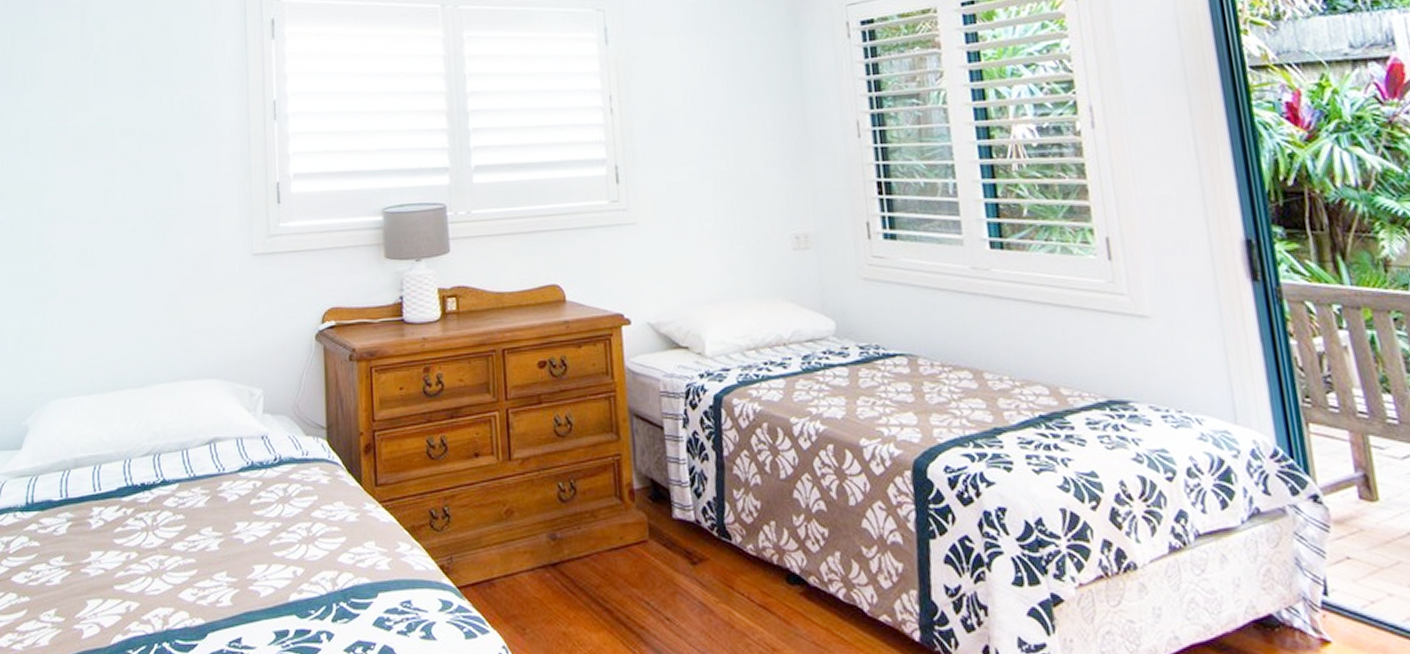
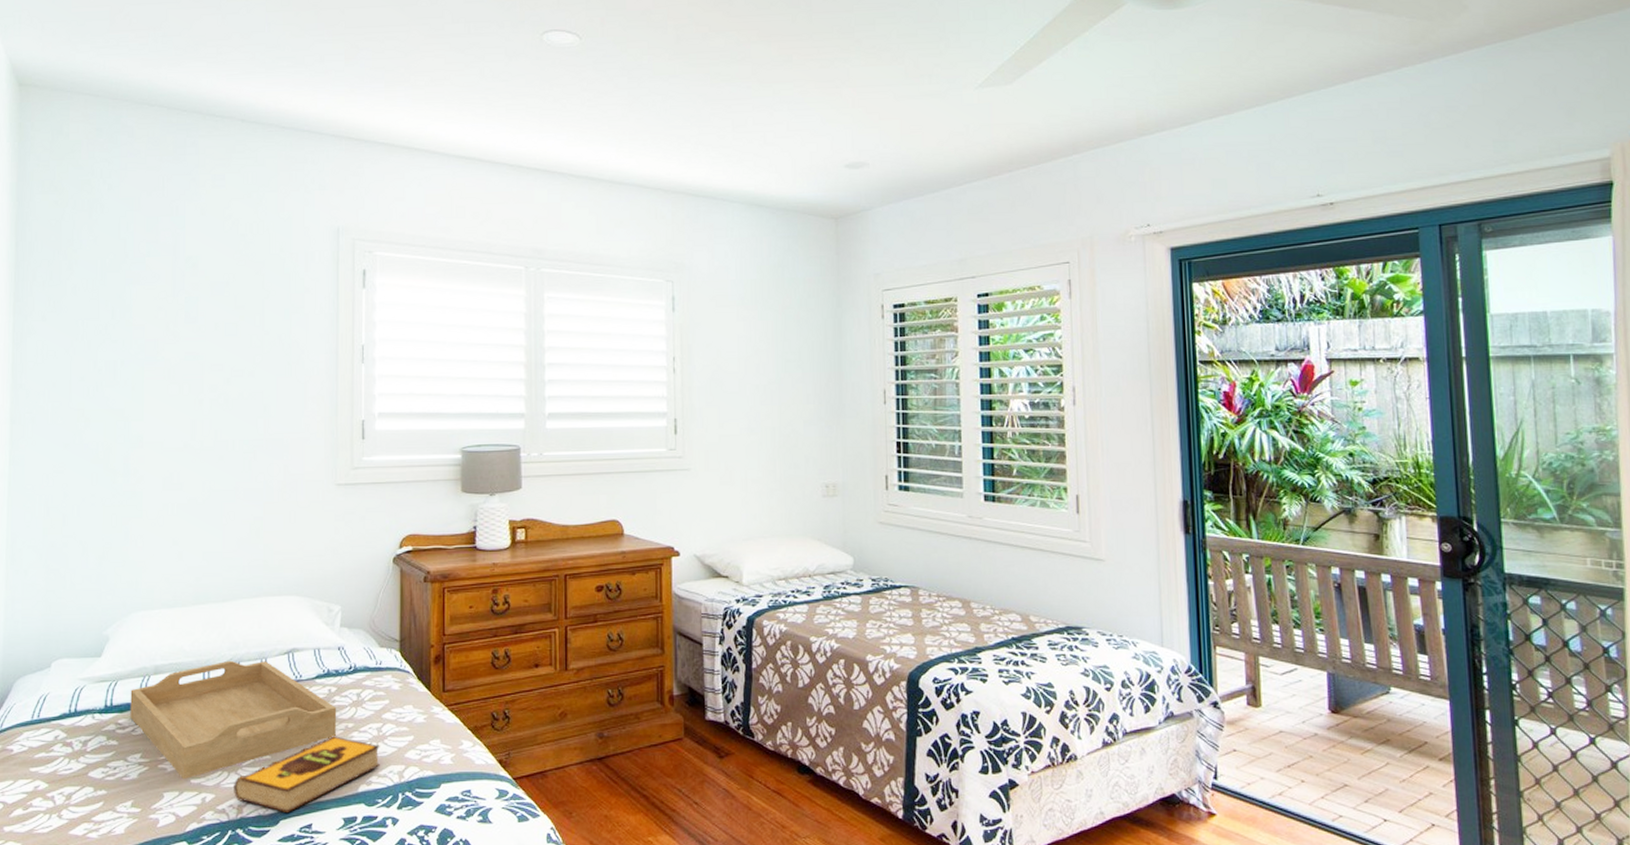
serving tray: none [51,452,263,586] -> present [130,660,337,780]
hardback book: none [158,537,311,624] -> present [234,736,380,812]

